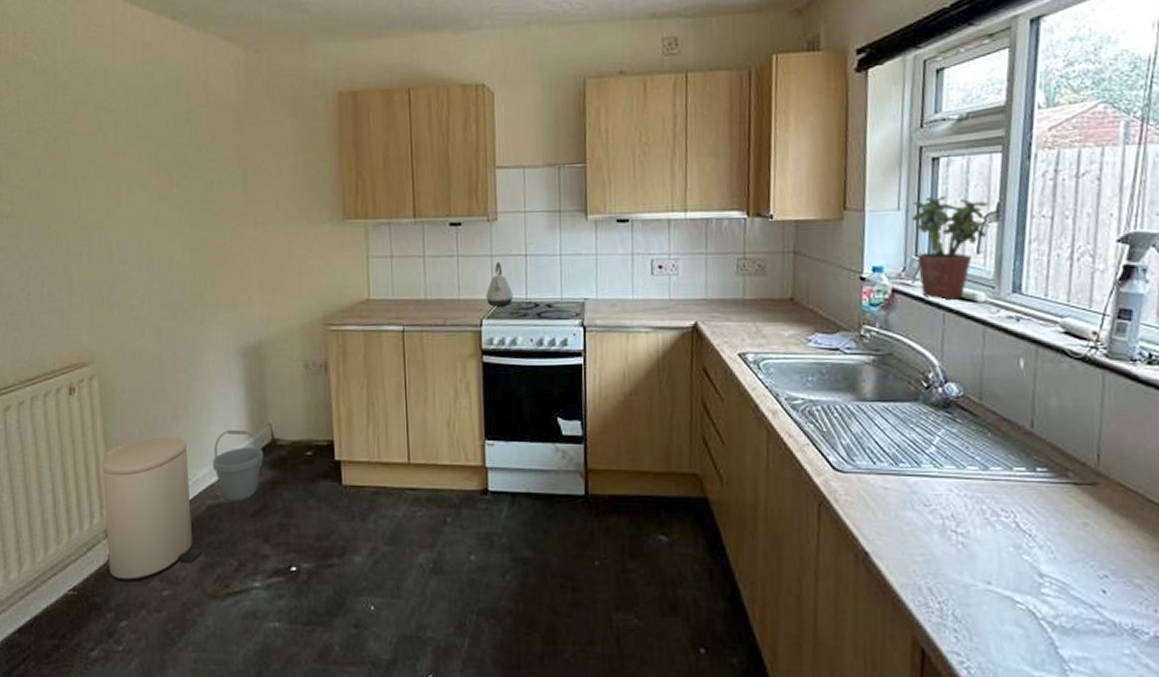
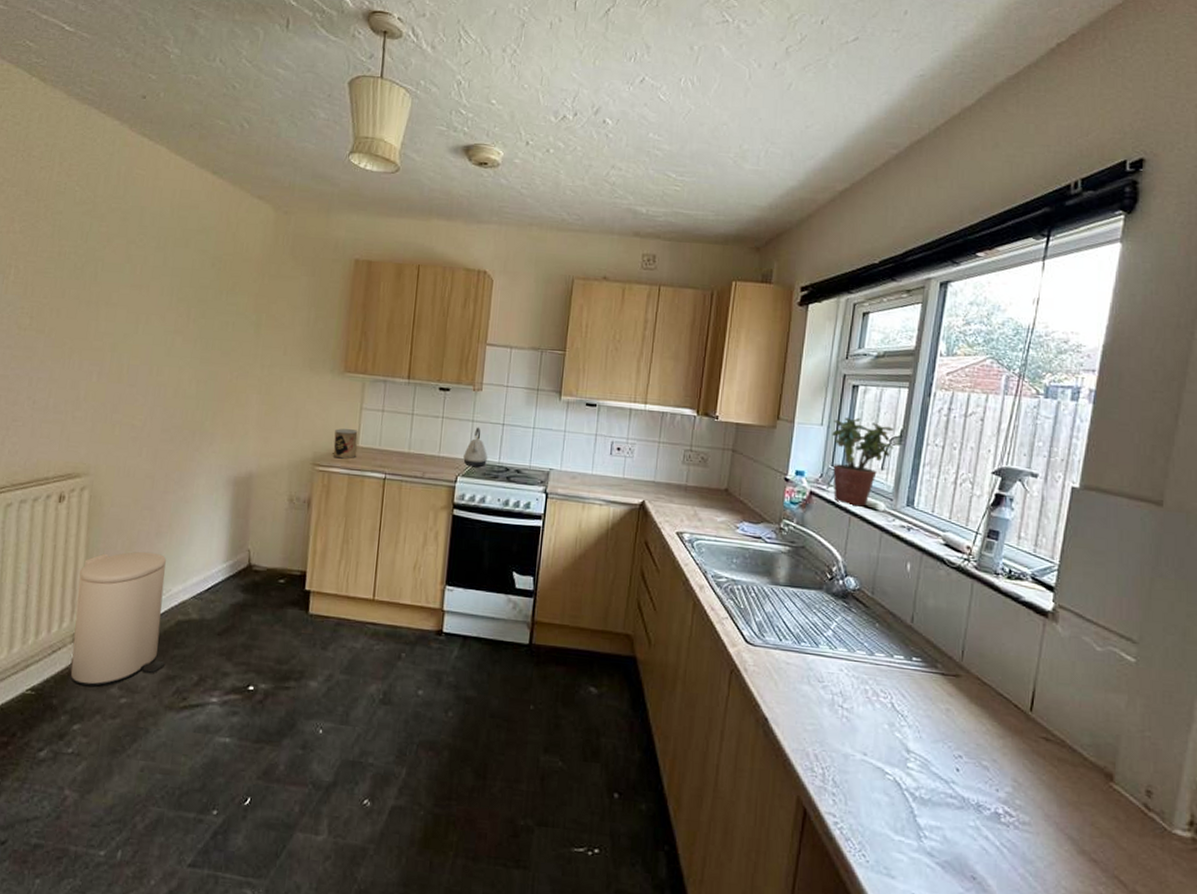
bucket: present [212,429,264,501] -> none [187,551,239,619]
tin can: none [343,281,370,315] -> present [333,428,358,459]

